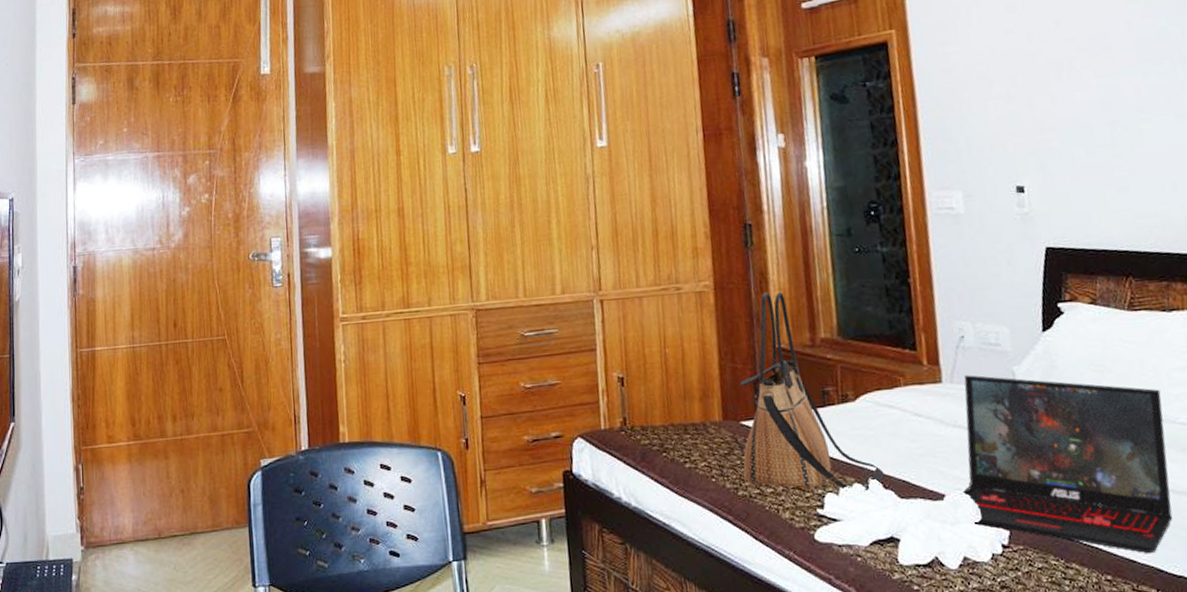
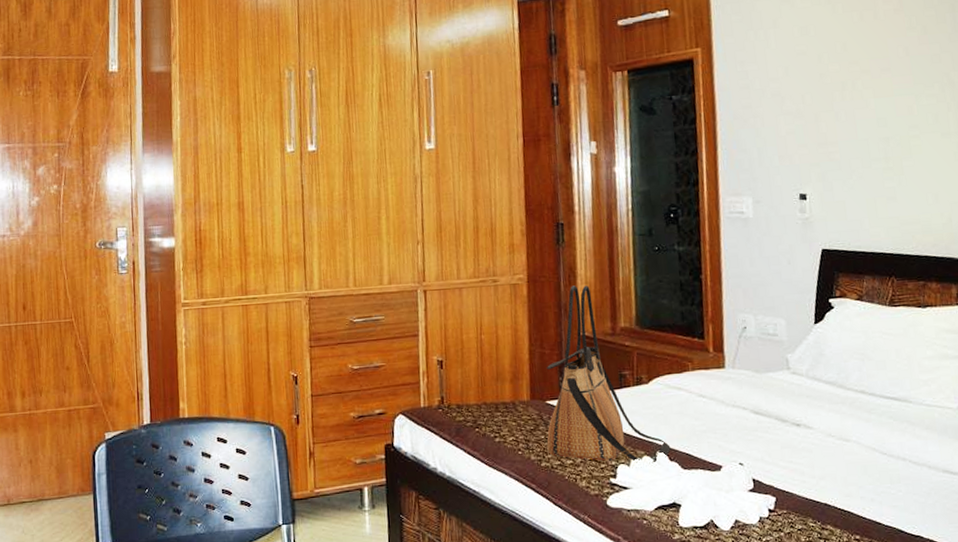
laptop: present [961,375,1173,553] -> none [736,361,915,516]

